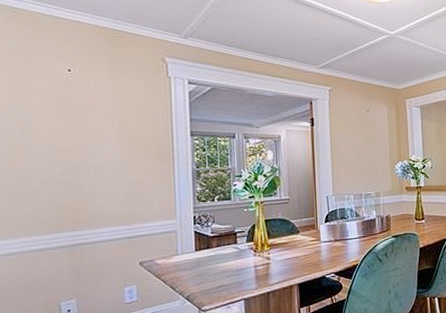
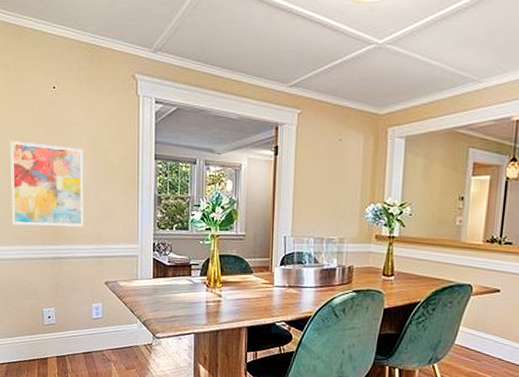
wall art: none [12,125,110,215] -> present [10,141,84,227]

